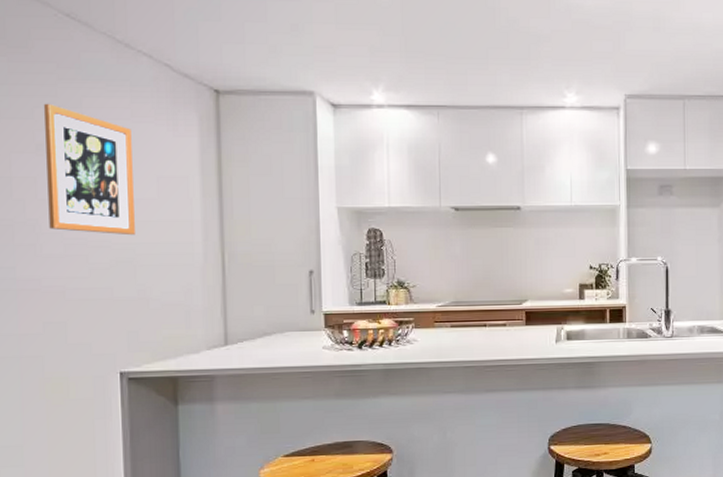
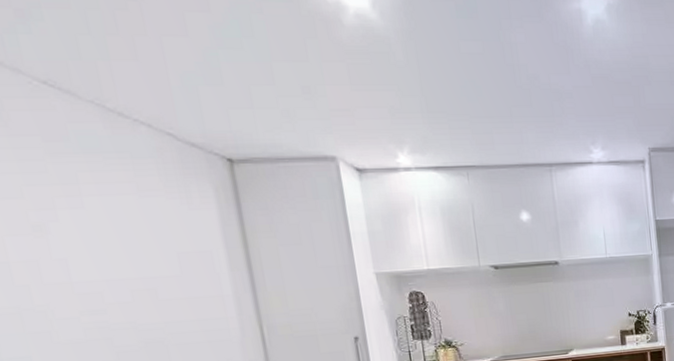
wall art: present [44,103,135,236] -> none [34,180,162,315]

